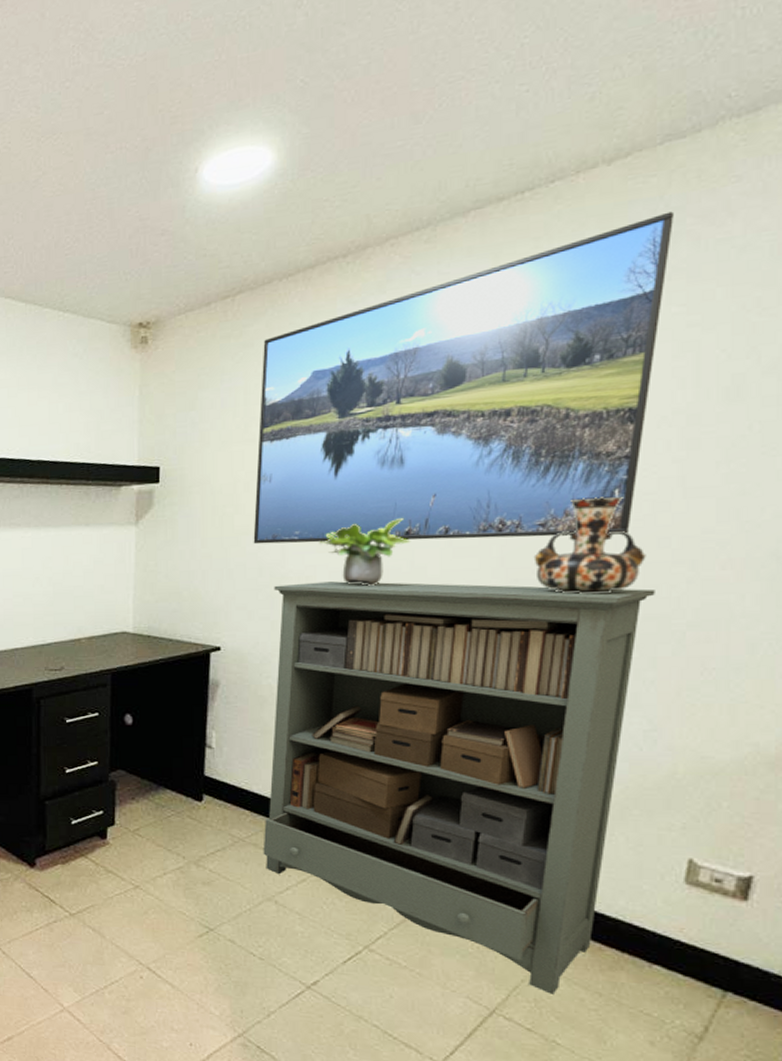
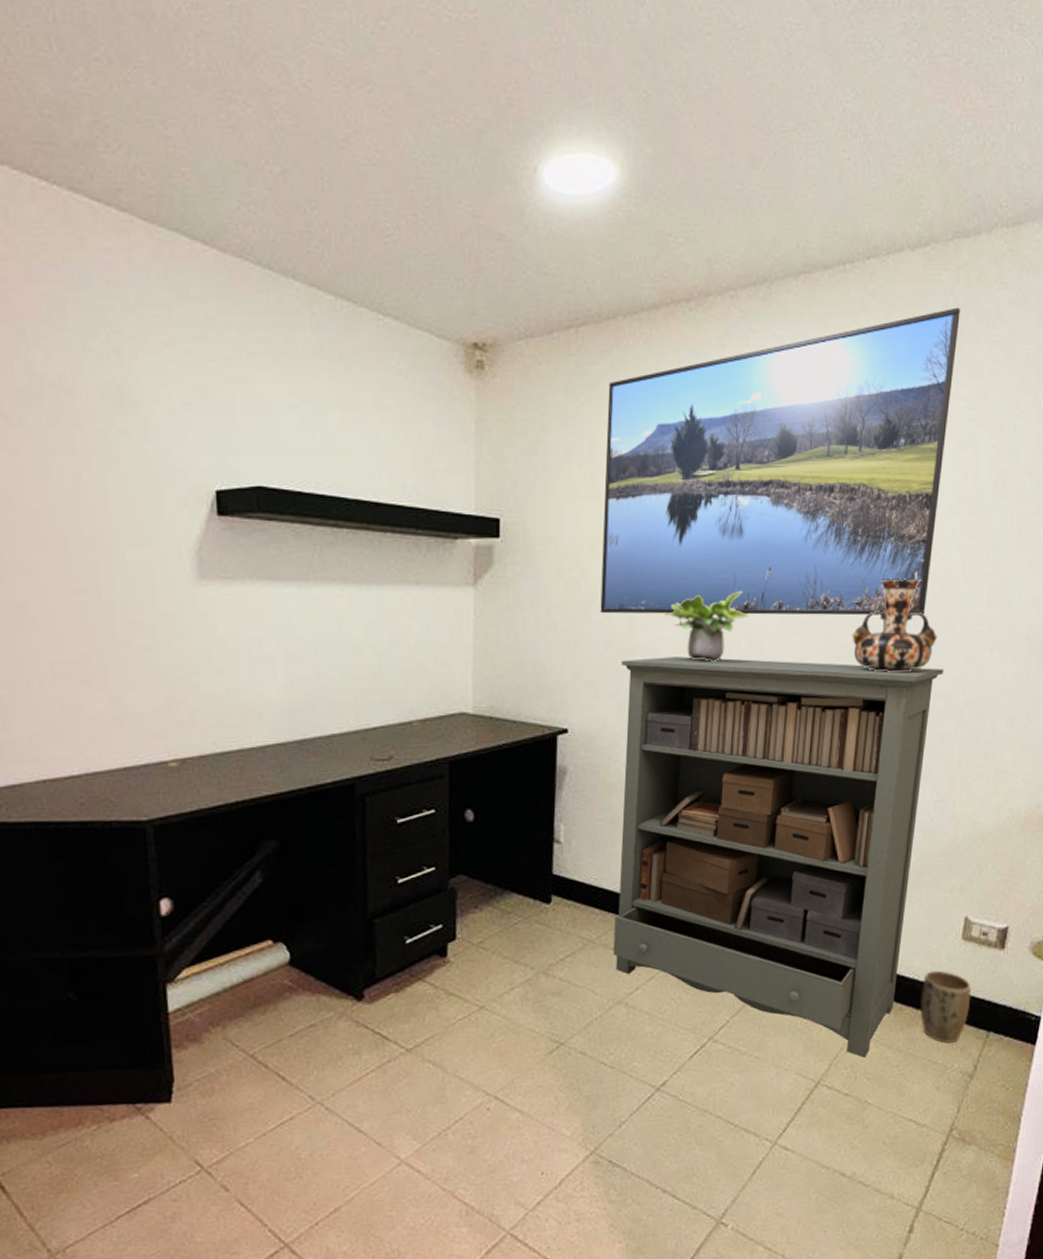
plant pot: none [627,913,700,996] -> present [921,970,972,1043]

